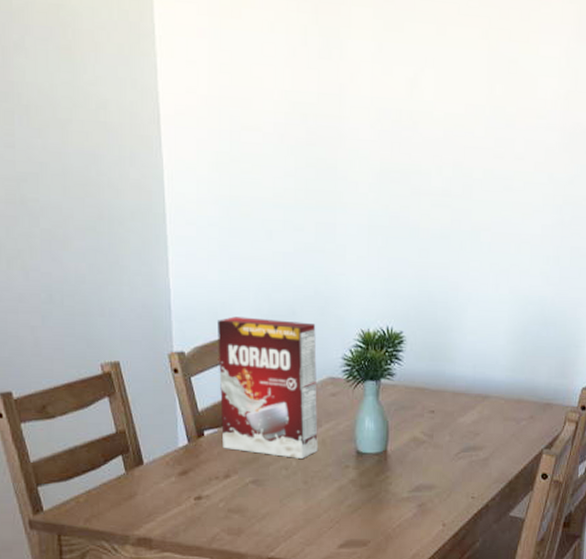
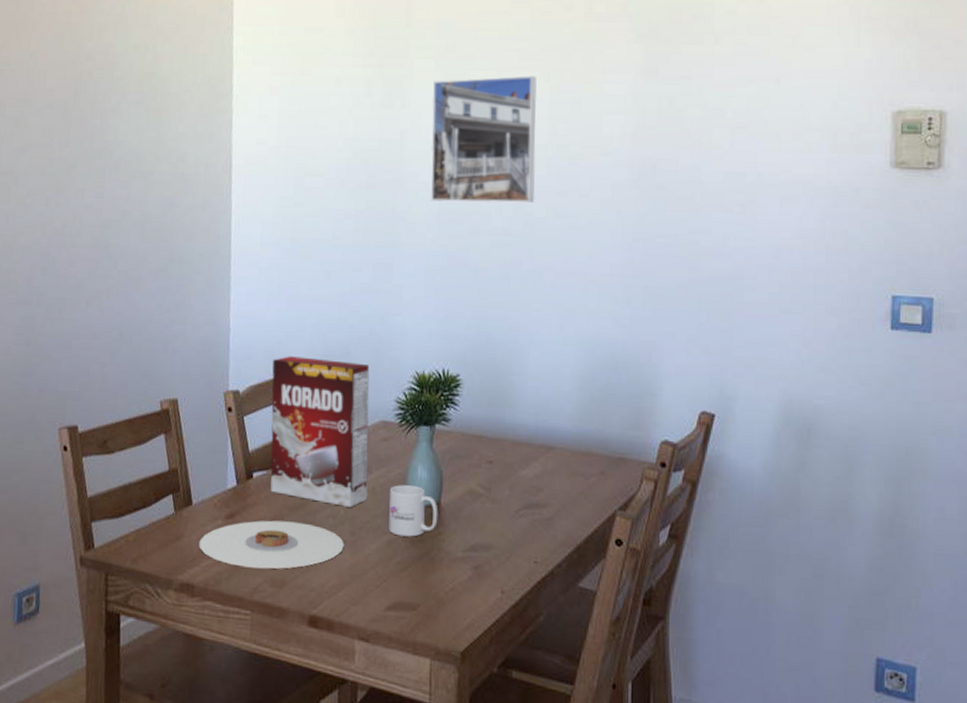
plate: none [153,474,298,520] -> present [199,520,345,569]
mug: none [338,436,385,482] -> present [388,485,438,537]
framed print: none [370,31,476,164] -> present [431,75,537,203]

